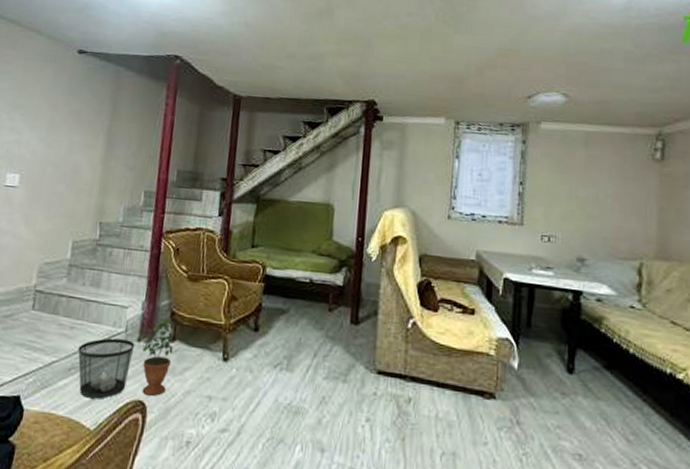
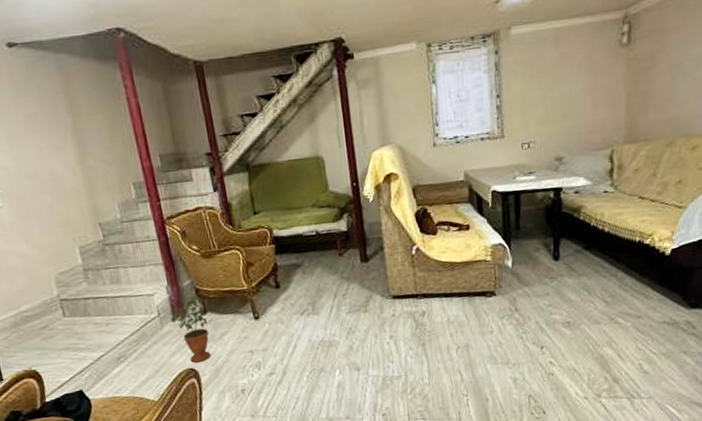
waste bin: present [78,338,135,399] -> none [119,322,175,378]

